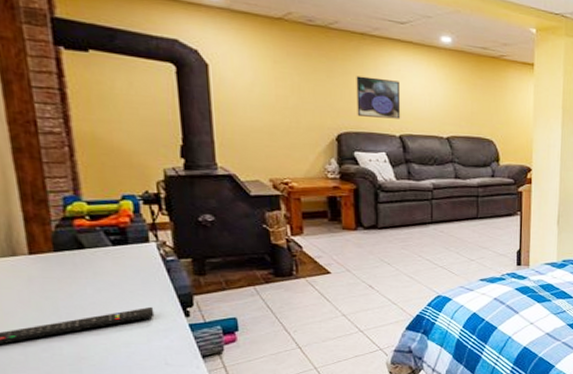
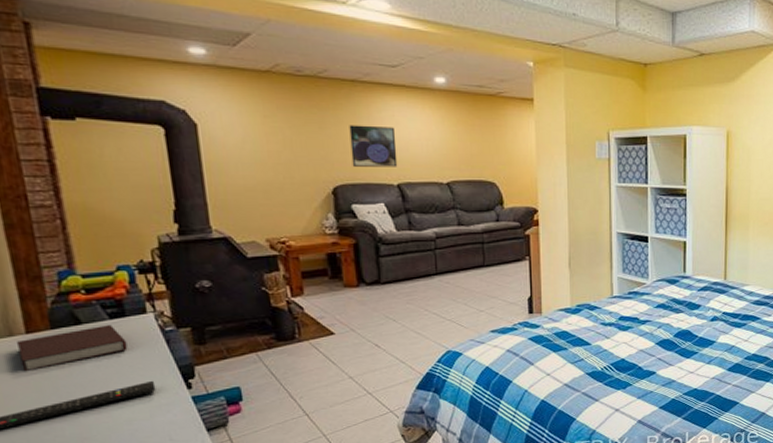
notebook: none [18,250,129,291] -> present [16,324,128,372]

